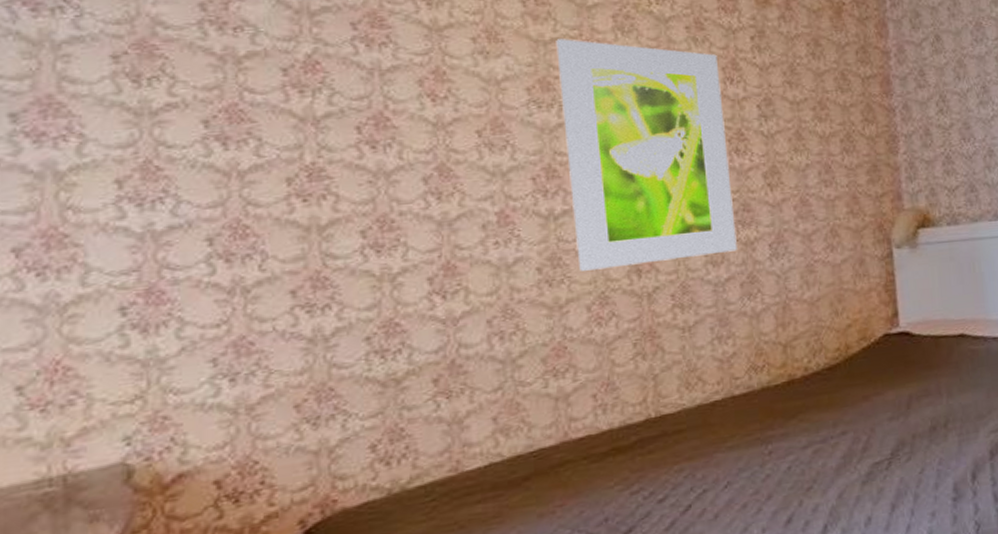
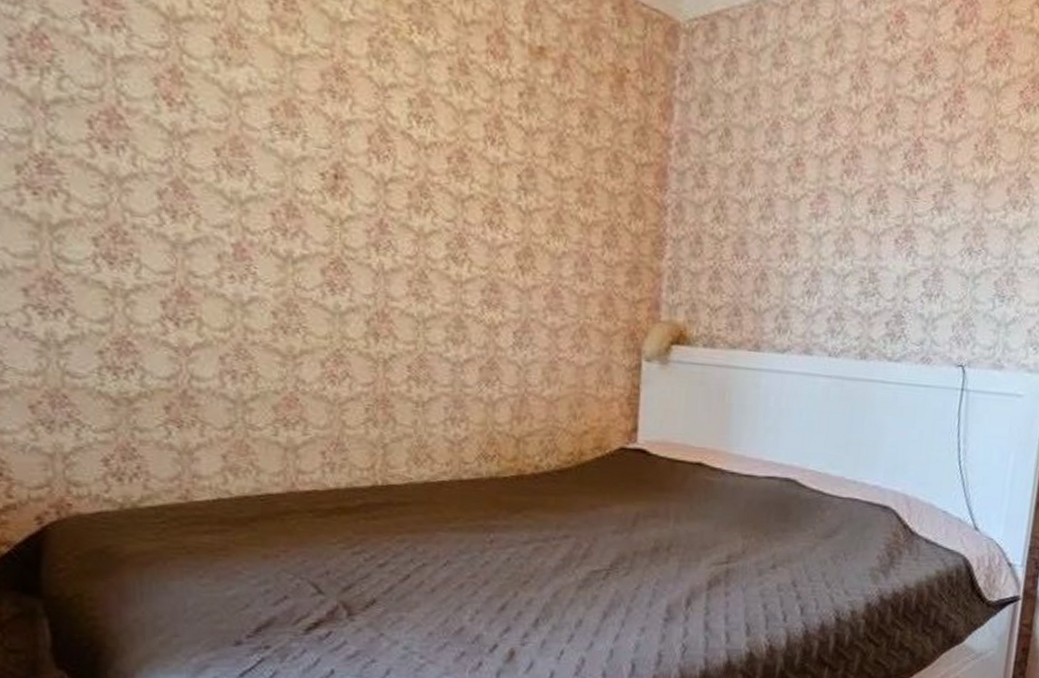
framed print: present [556,39,737,271] -> none [304,56,481,333]

